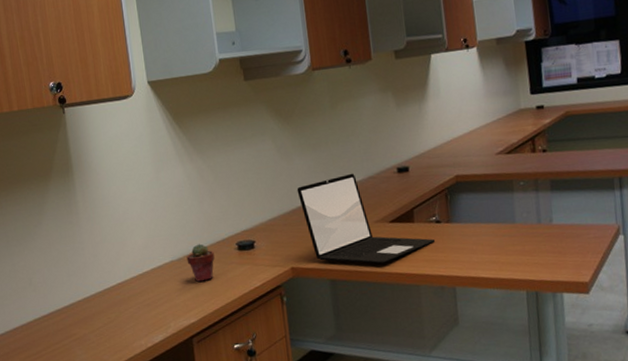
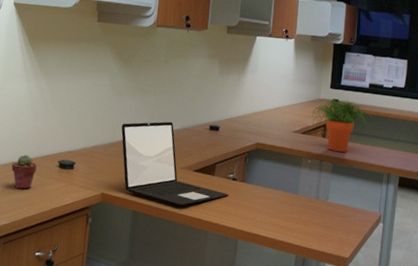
potted plant: none [514,103,589,166] -> present [312,98,373,152]

